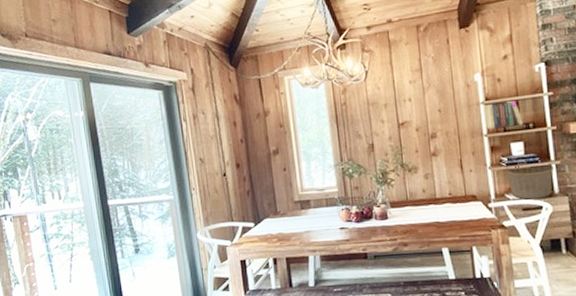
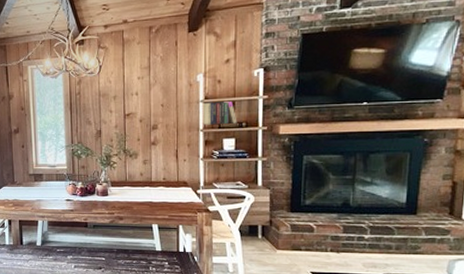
basket: present [505,162,555,200] -> none [216,158,261,189]

